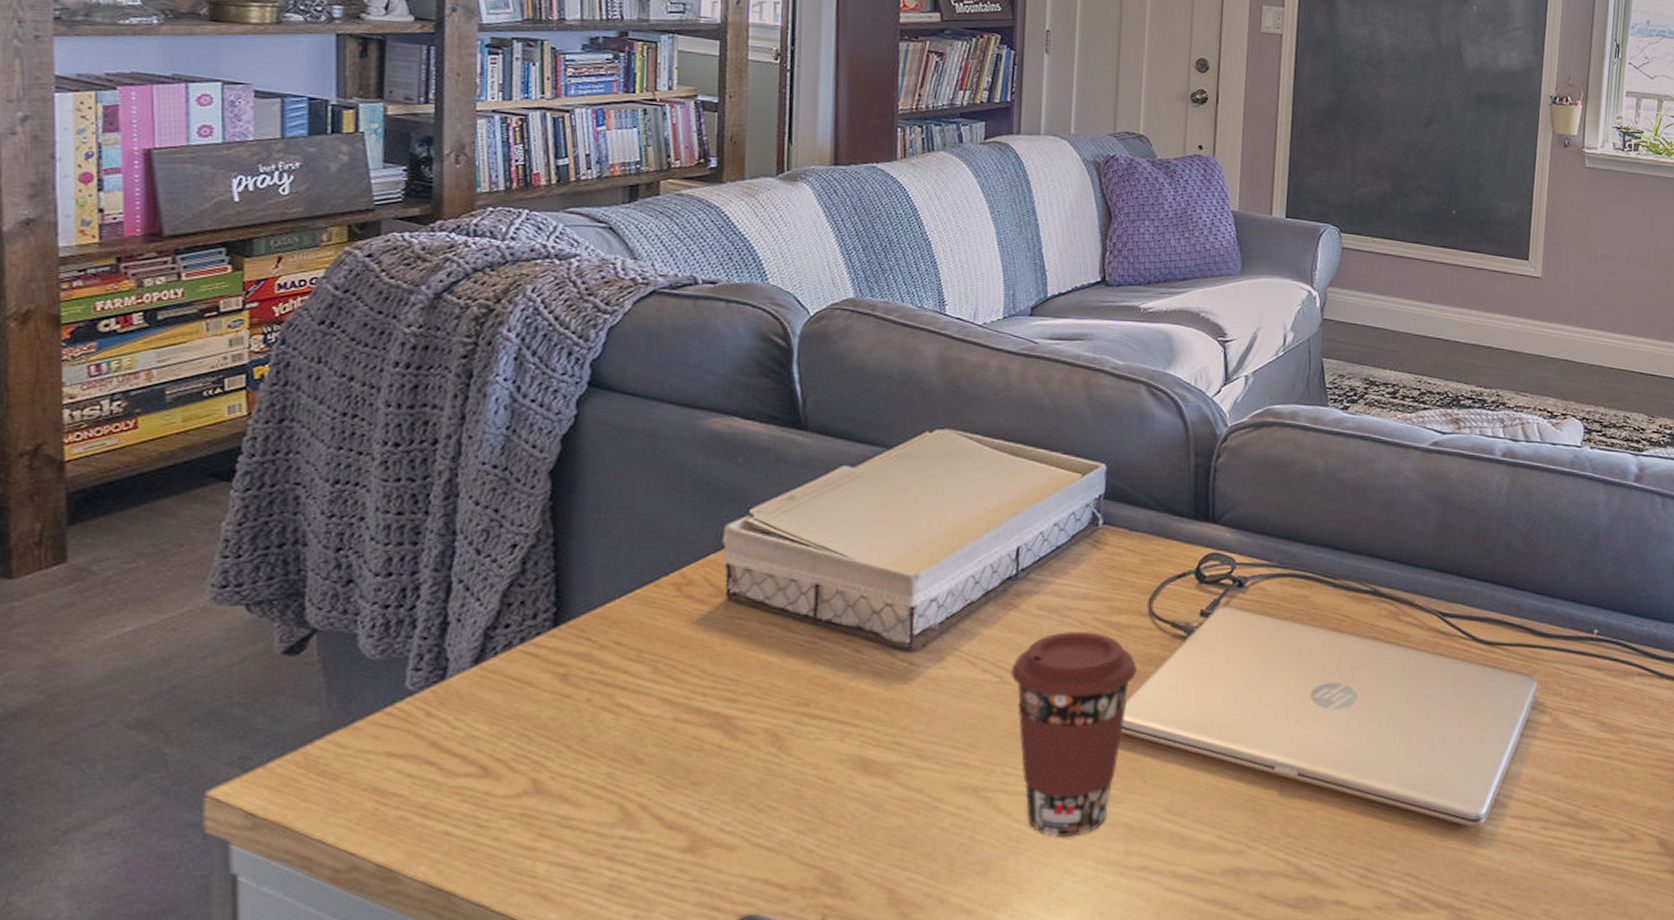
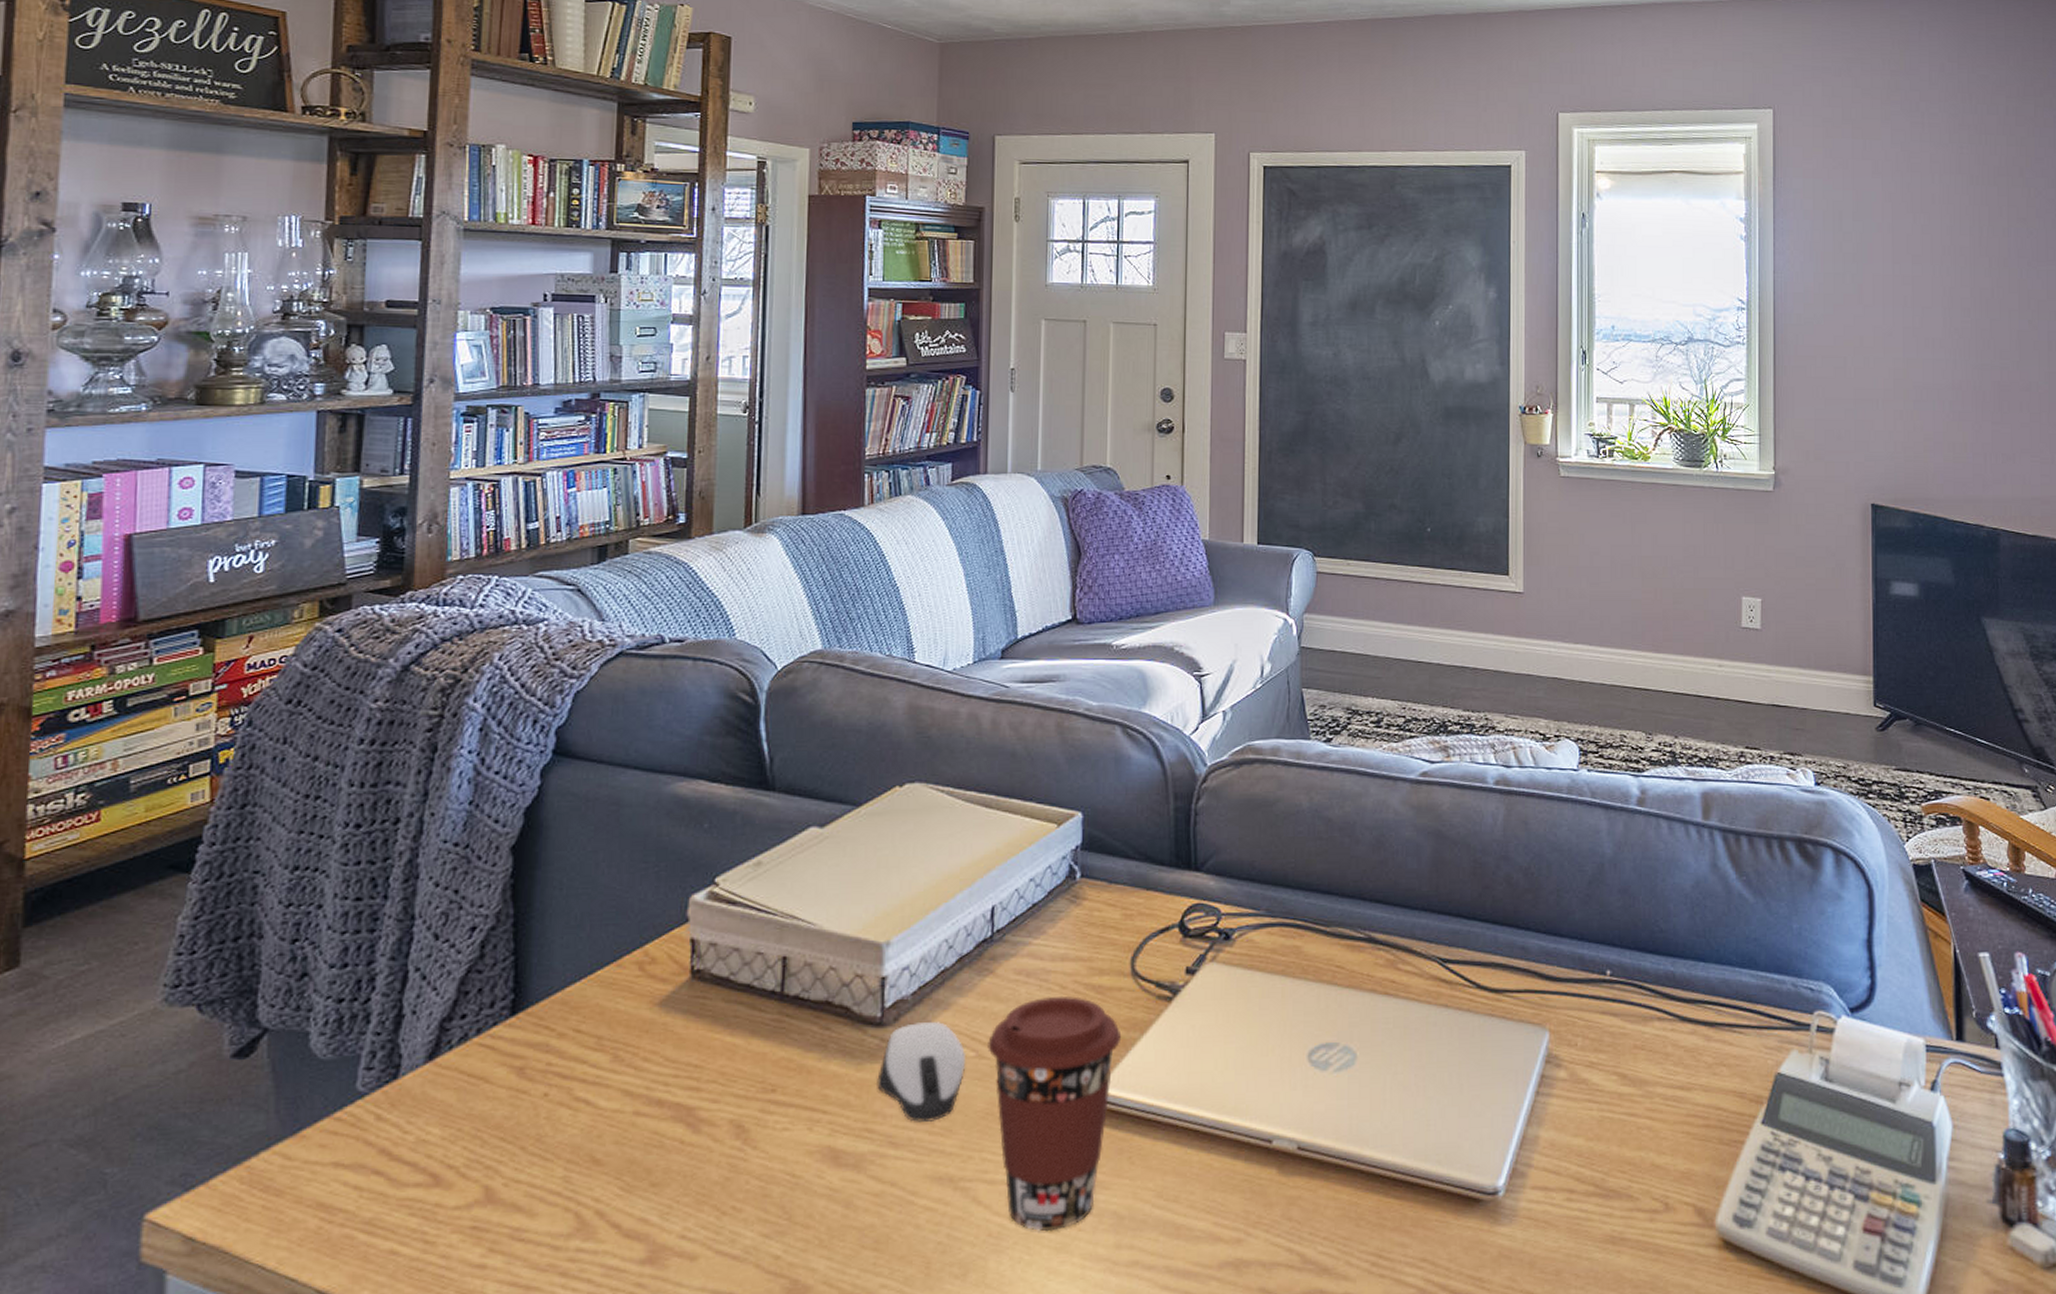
computer mouse: none [905,650,990,738] -> present [877,1022,966,1122]

